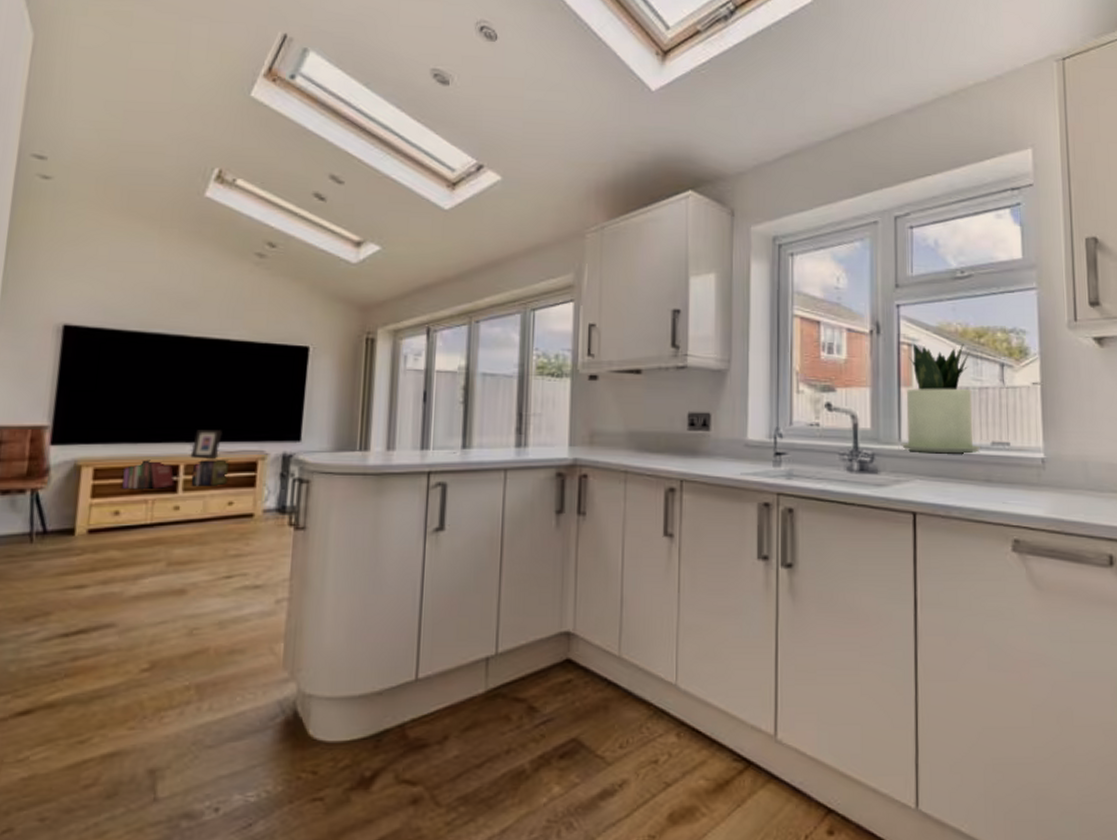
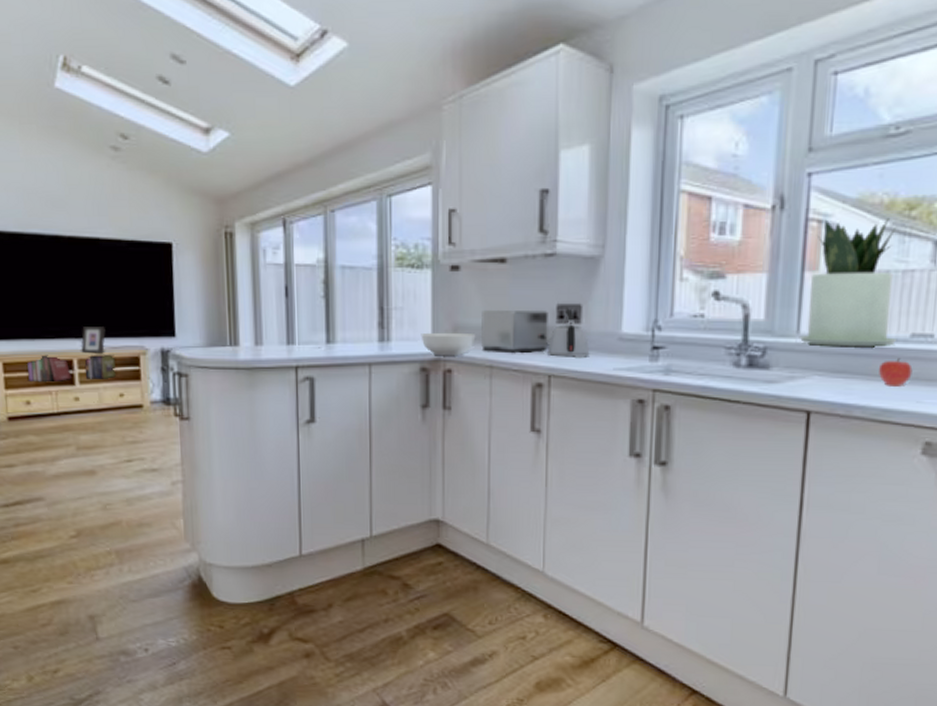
bowl: none [558,438,612,462] -> present [421,332,476,356]
toaster: none [617,416,680,459] -> present [481,309,548,354]
kettle: none [680,417,719,464] -> present [547,309,590,359]
fruit: none [968,463,996,489] -> present [878,358,913,386]

